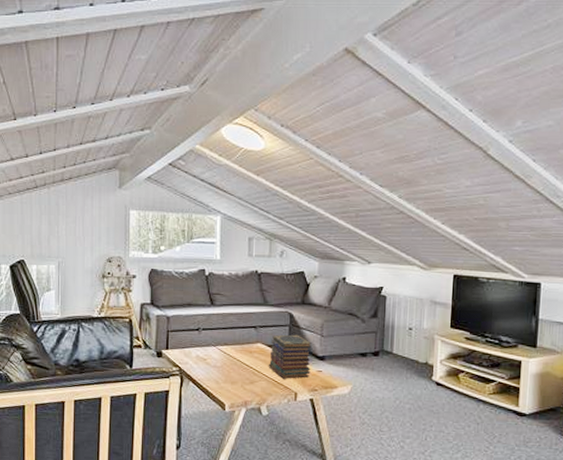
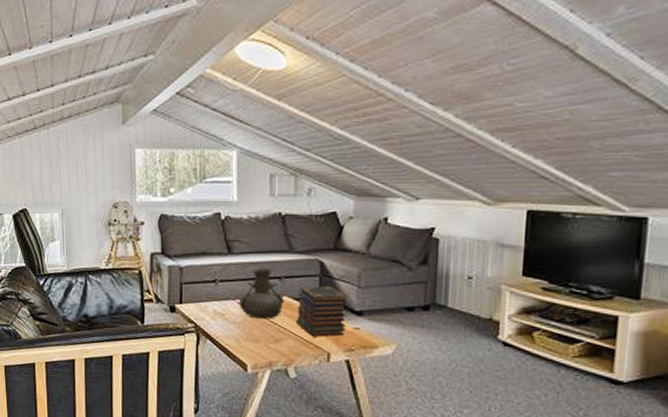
vase: none [218,317,260,363] -> present [238,267,285,319]

